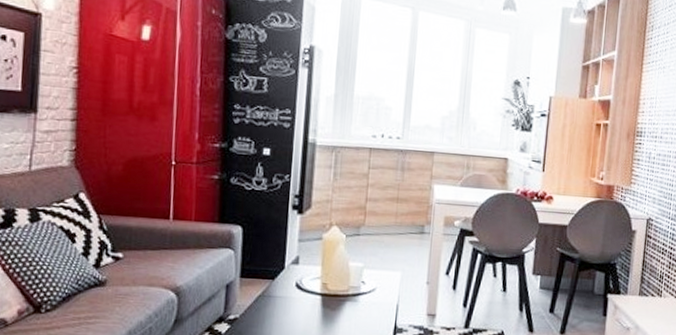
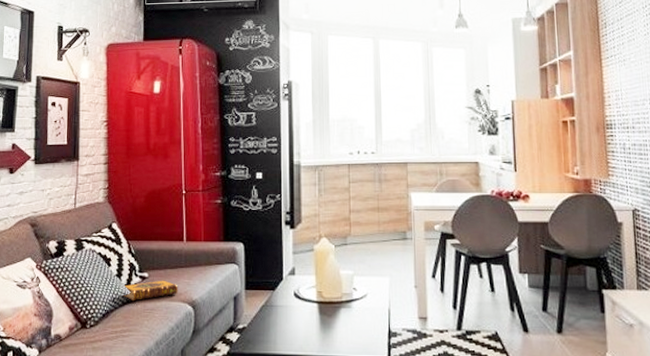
hardback book: none [88,262,160,285] -> present [121,280,178,302]

